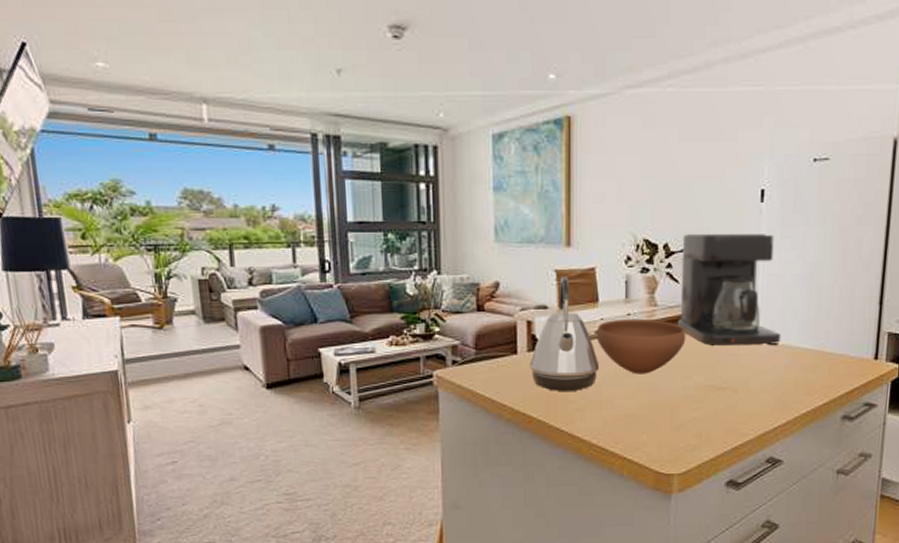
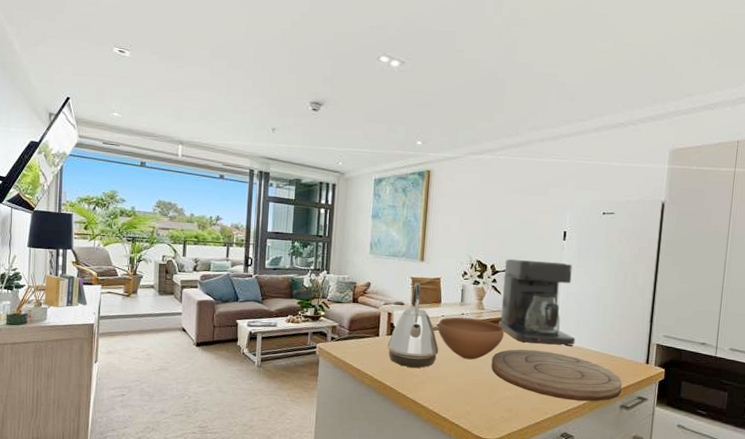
books: none [37,305,104,353] -> present [44,273,87,308]
cutting board: none [671,354,843,416] -> present [491,349,622,402]

